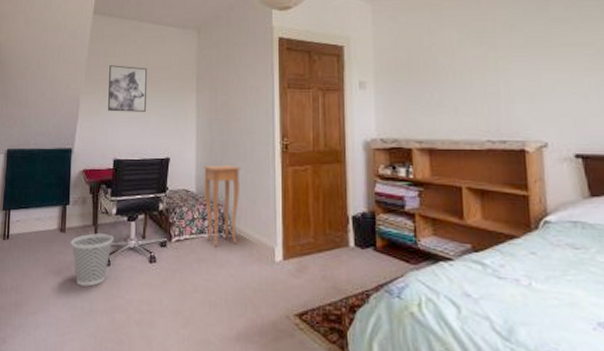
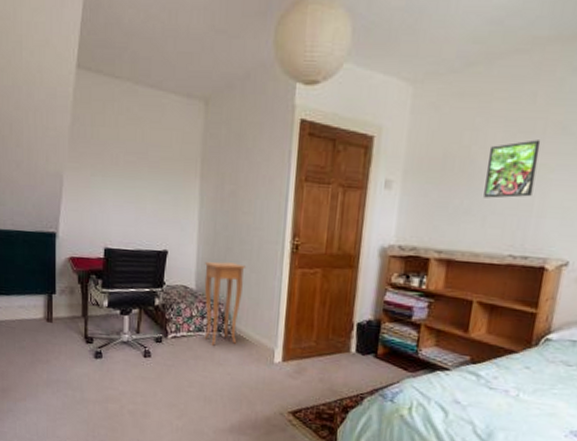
wastebasket: present [71,233,114,287] -> none [59,325,106,377]
wall art: present [107,65,148,112] -> none [96,137,144,197]
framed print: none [448,37,496,90] -> present [484,140,541,199]

